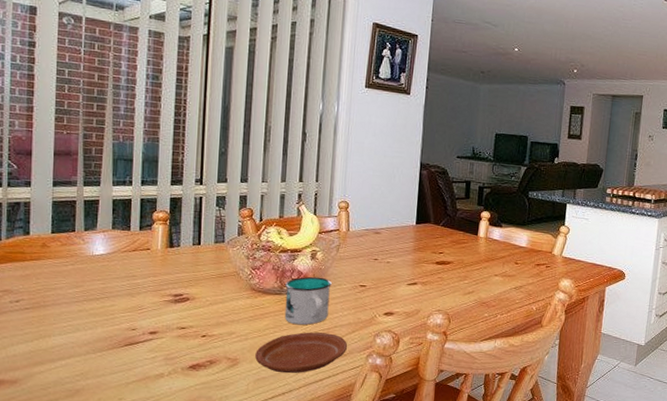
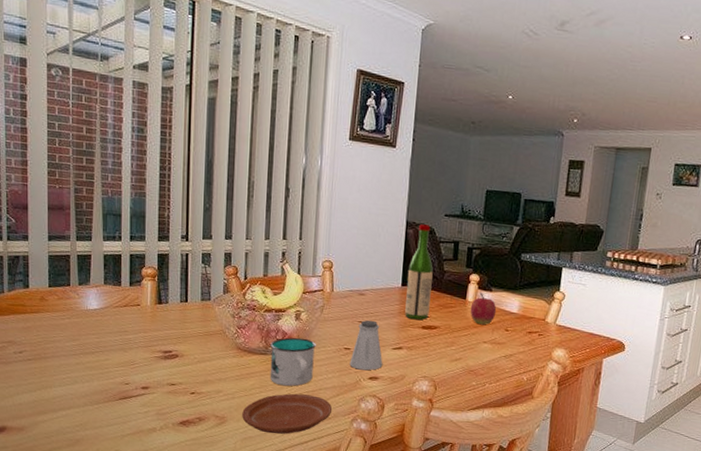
saltshaker: none [365,257,398,307] -> present [349,320,383,371]
wine bottle: none [419,166,446,256] -> present [405,224,433,320]
apple: none [481,228,507,258] -> present [470,292,497,325]

